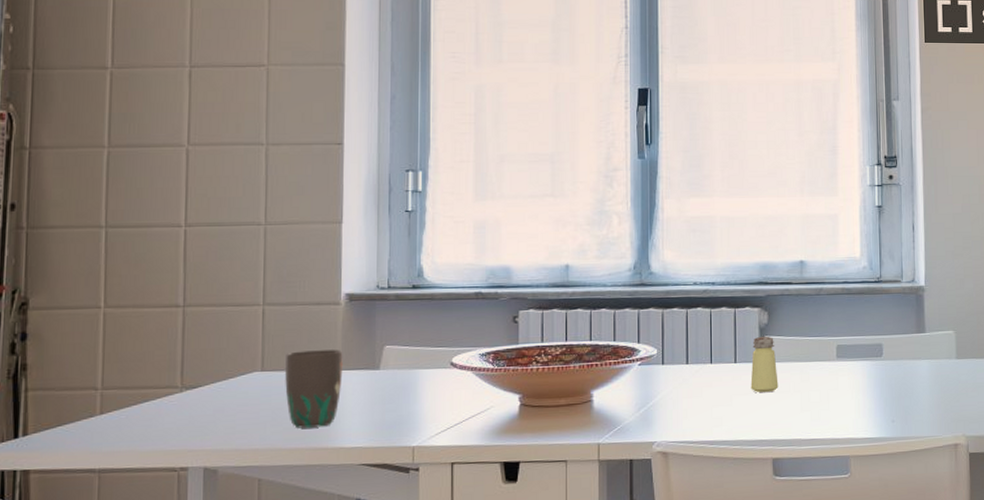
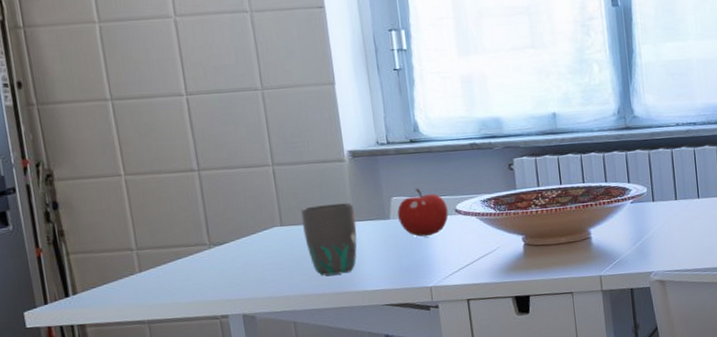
fruit: none [388,337,443,391] -> present [397,188,449,237]

